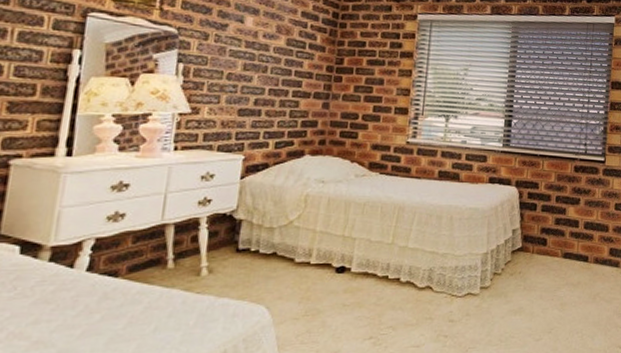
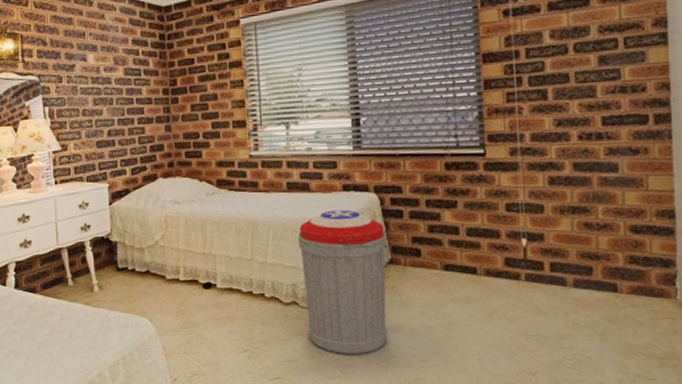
trash can: none [438,200,522,338] -> present [297,210,391,355]

